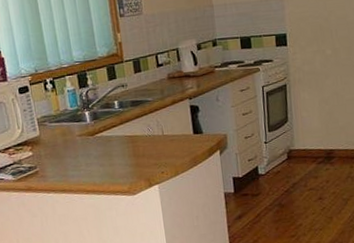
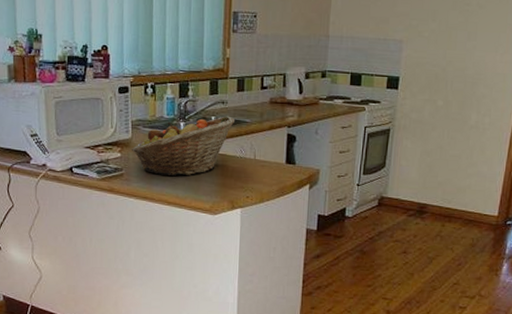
fruit basket: none [42,98,138,166] -> present [132,116,236,177]

